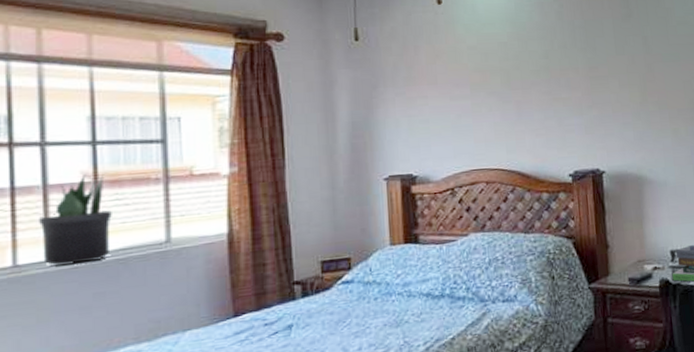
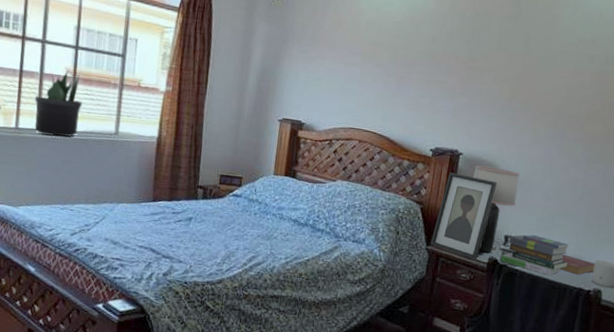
picture frame: none [592,194,650,287] -> present [431,172,497,260]
table lamp: none [621,178,674,276] -> present [473,165,521,253]

